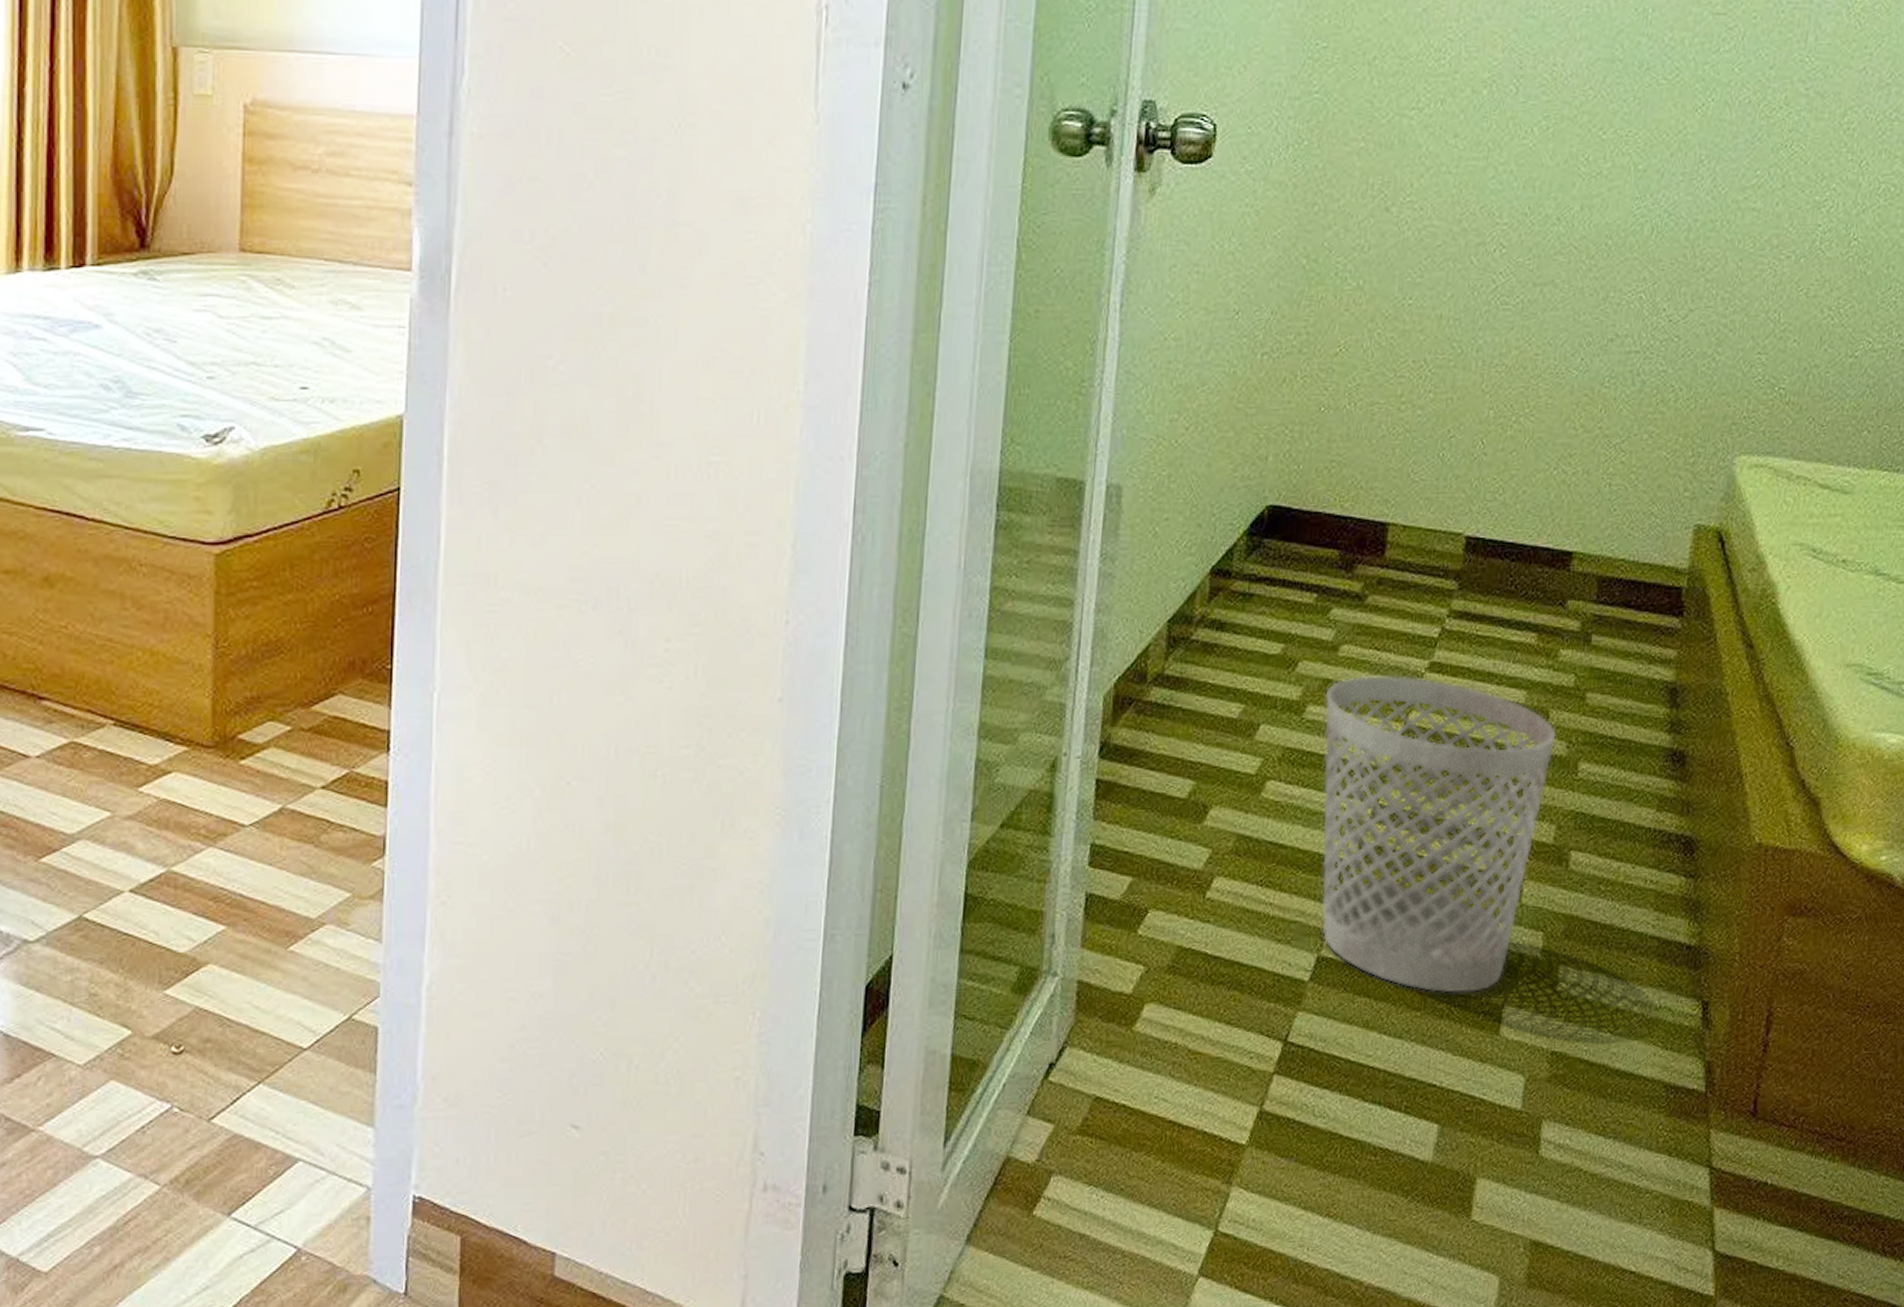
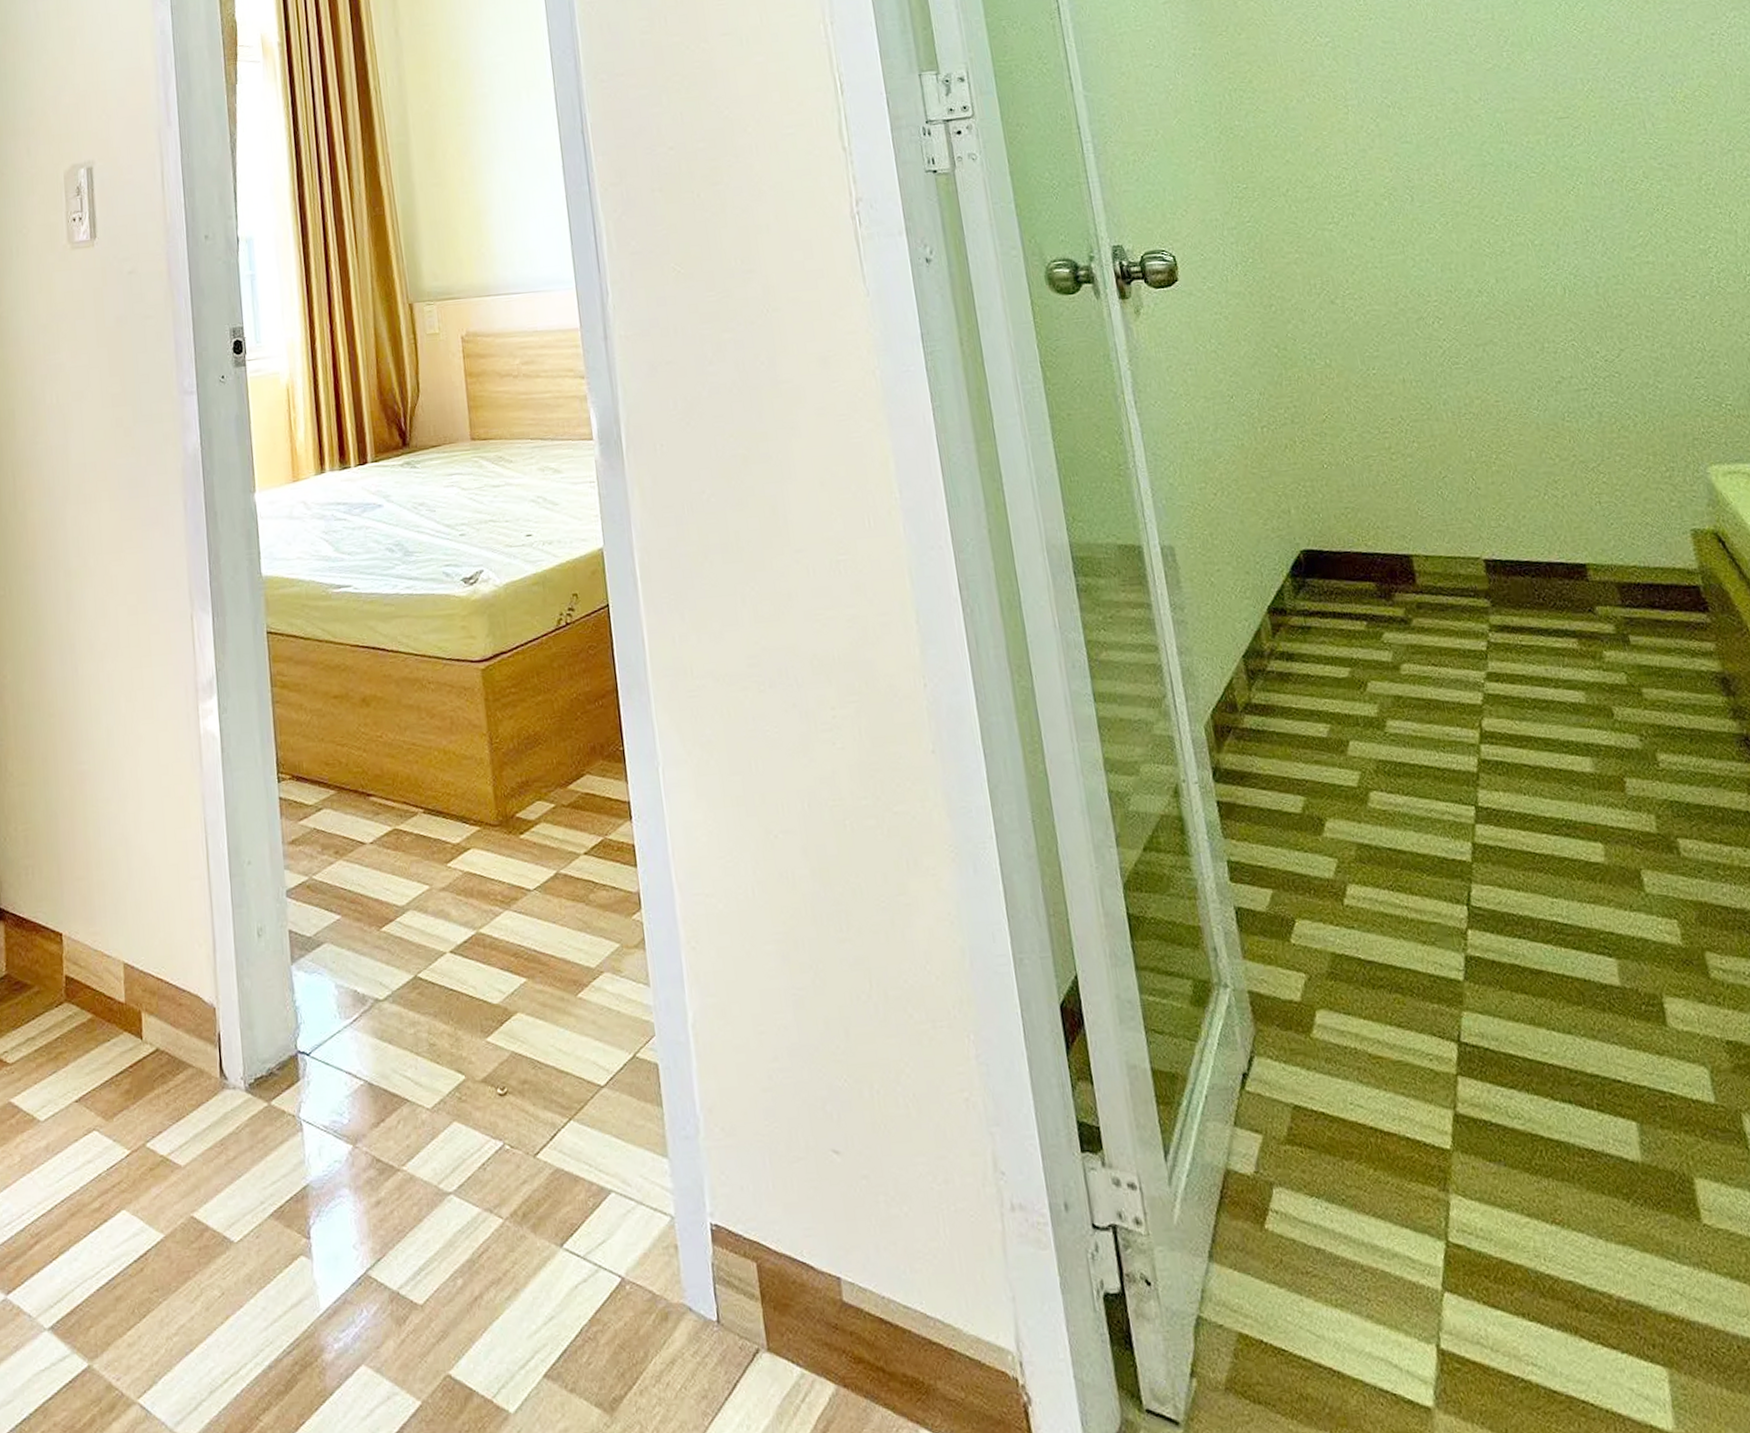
wastebasket: present [1321,676,1557,993] -> none [1399,687,1651,986]

